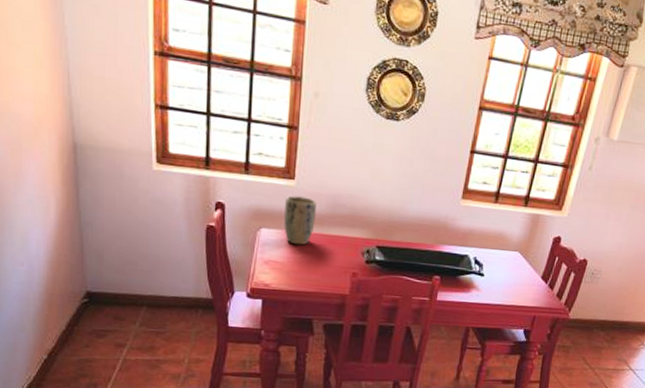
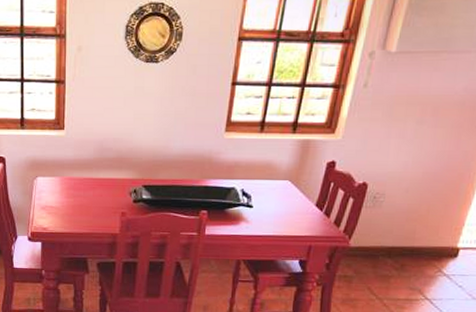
plant pot: present [283,195,316,245] -> none [56,145,85,190]

